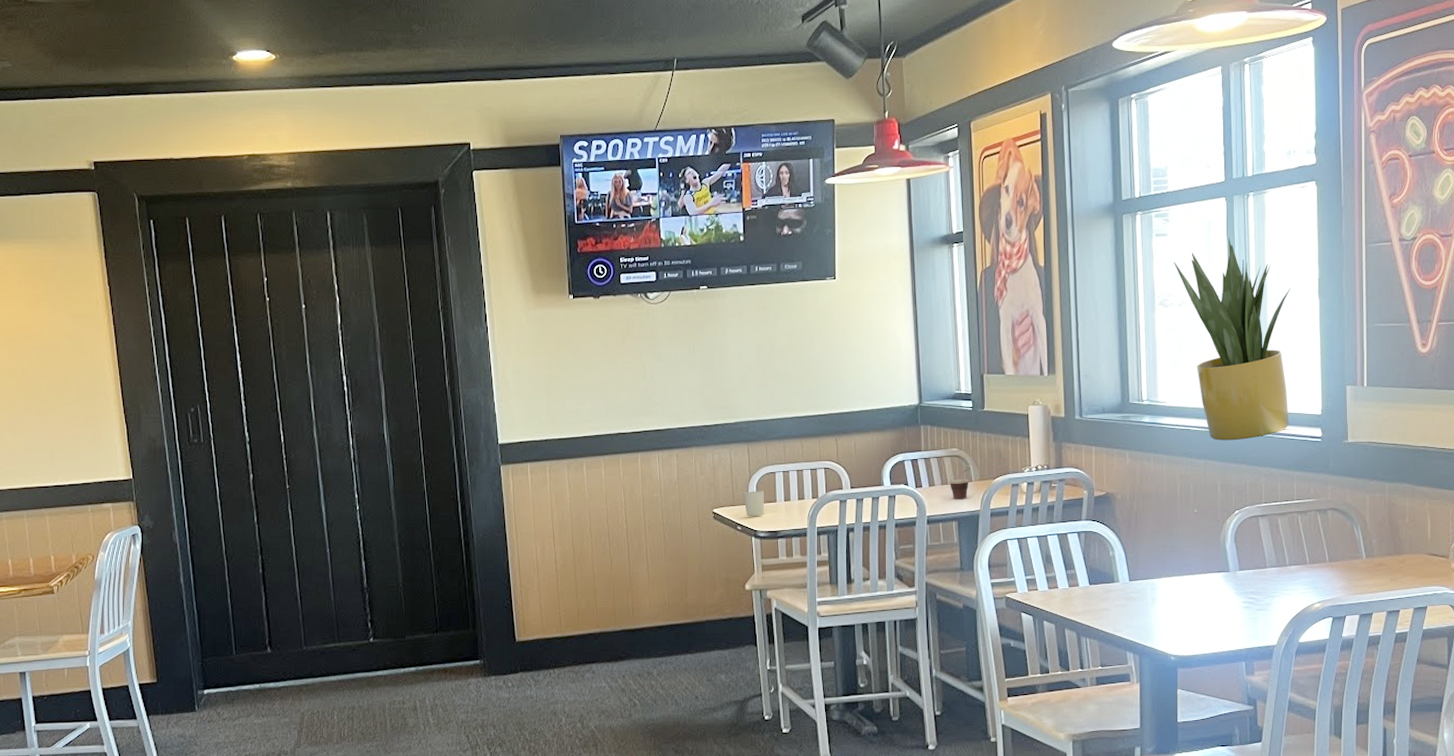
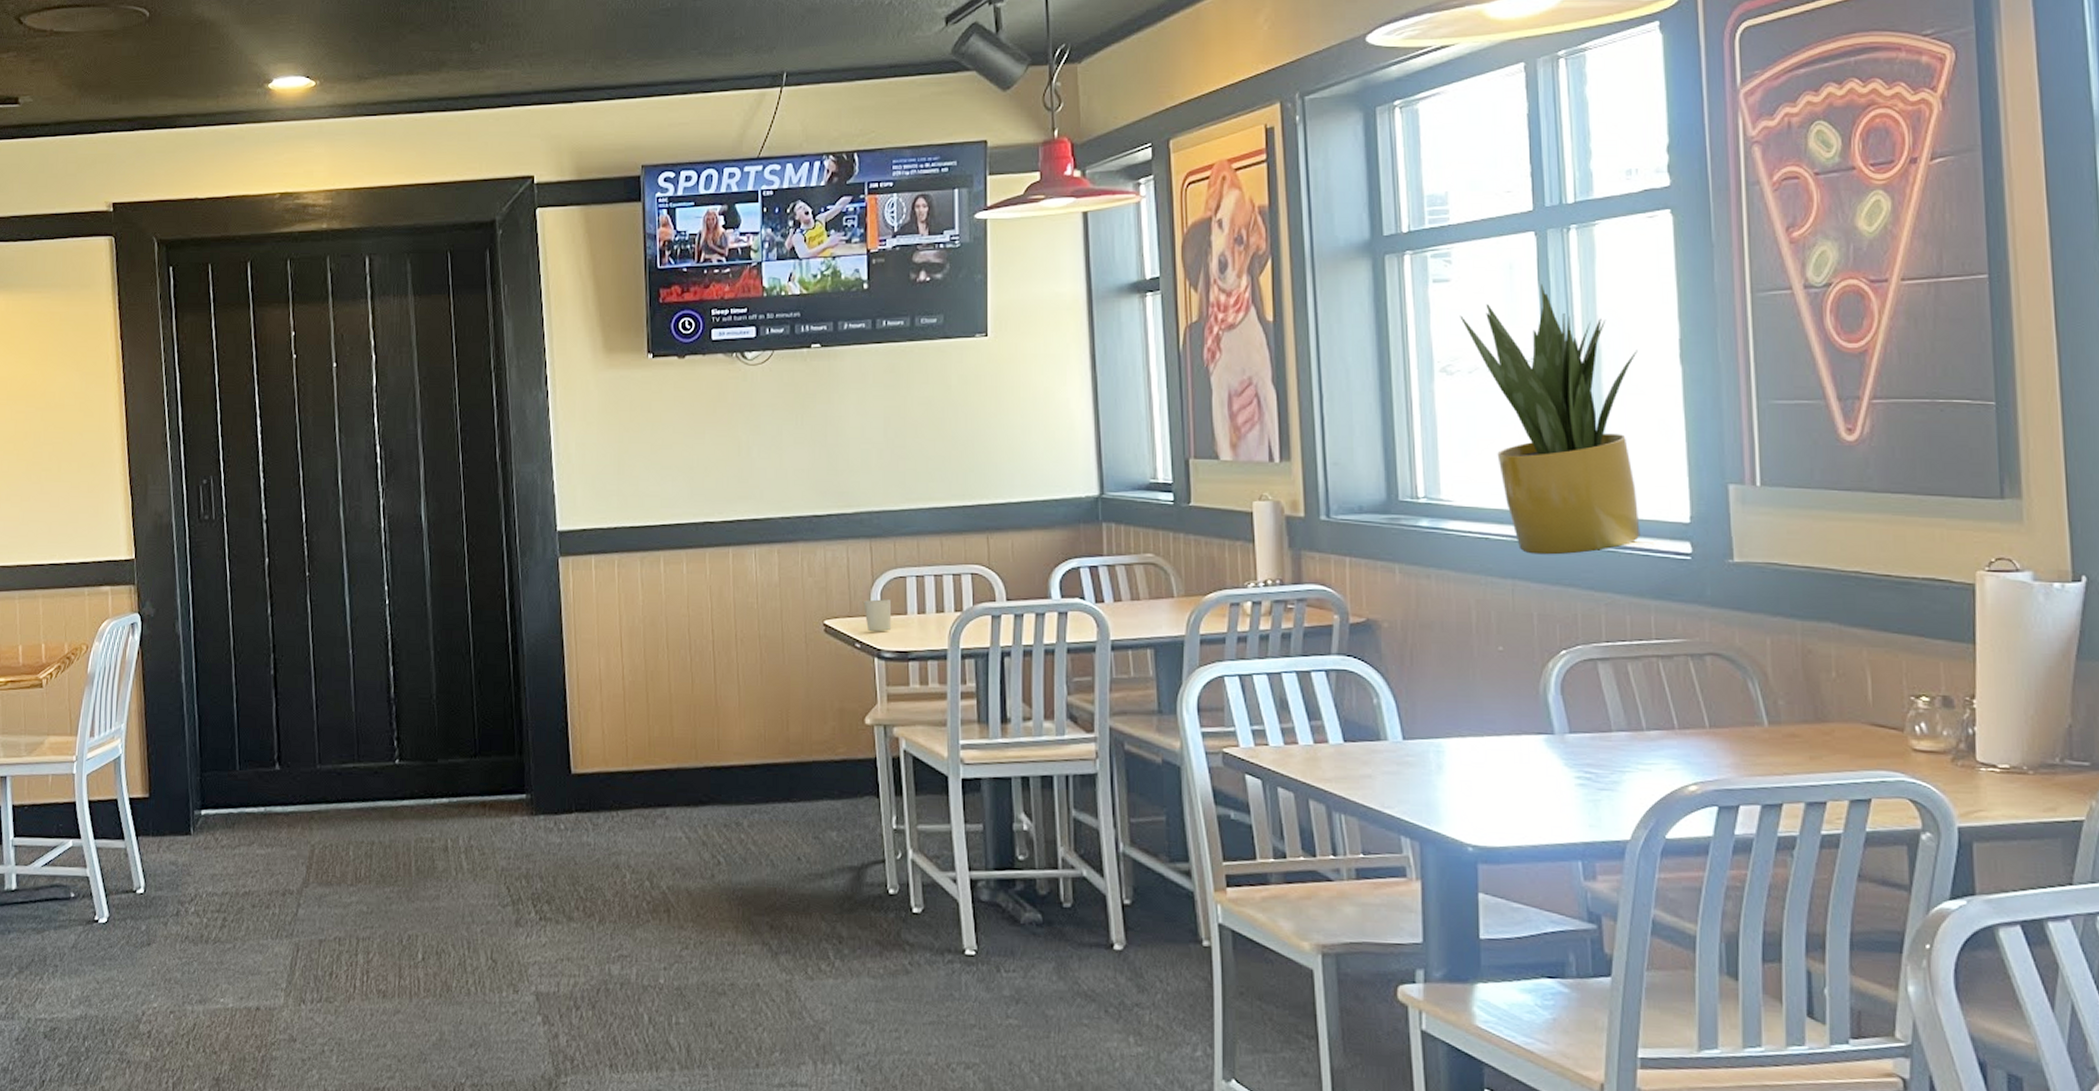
cup: present [949,468,971,499] -> none [1141,579,1172,620]

